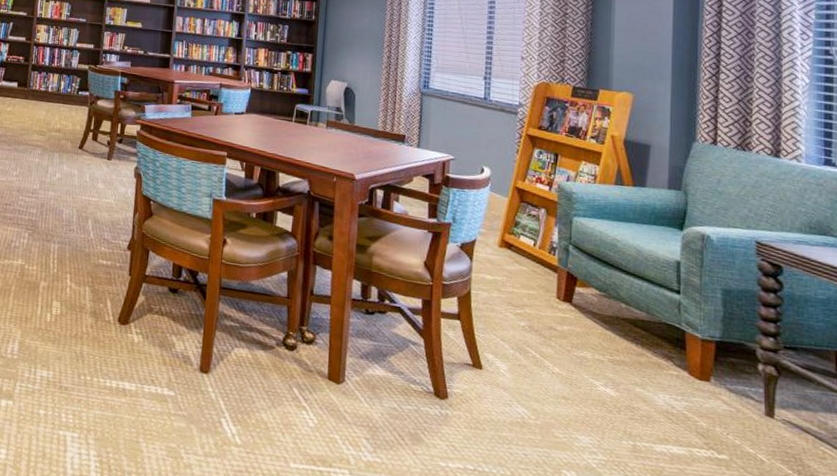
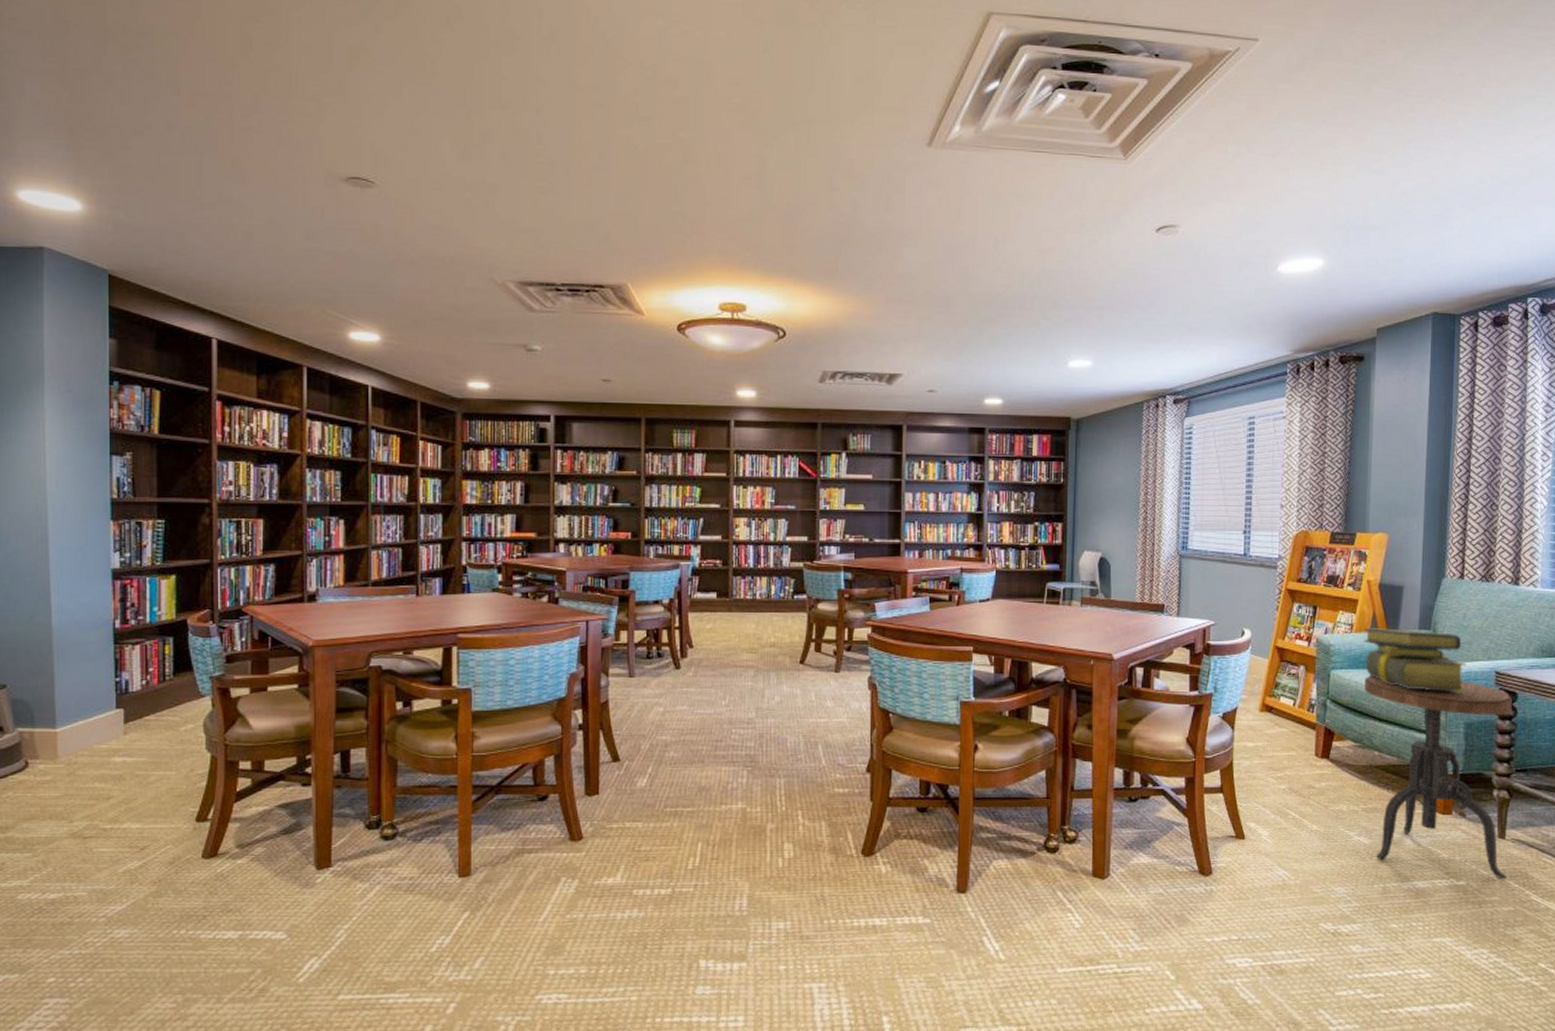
stack of books: none [608,180,723,258] -> present [1363,627,1467,692]
side table: none [609,227,778,462] -> present [1364,675,1512,879]

